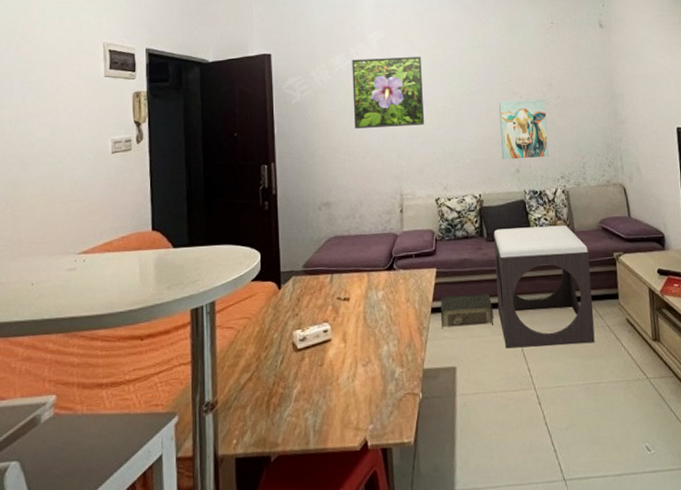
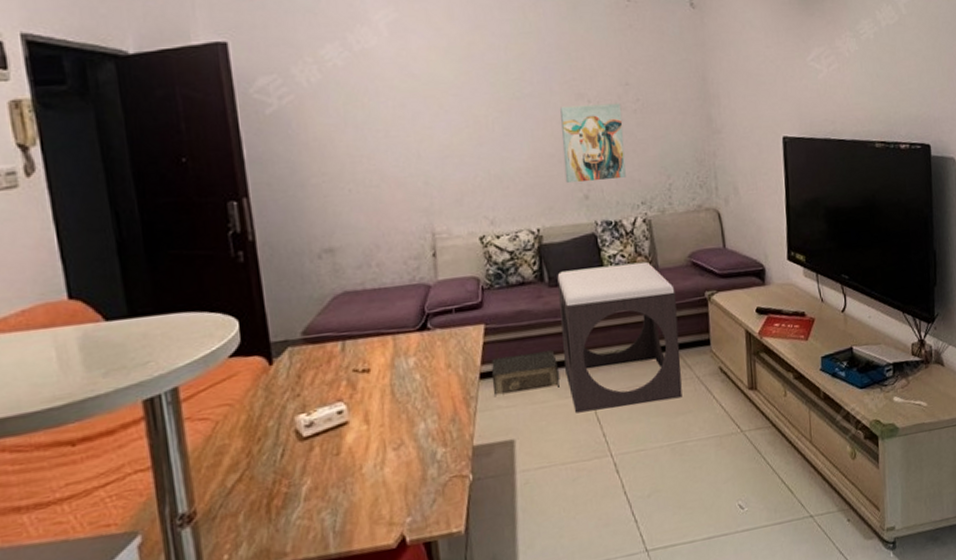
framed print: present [352,56,424,129] -> none [351,46,460,148]

